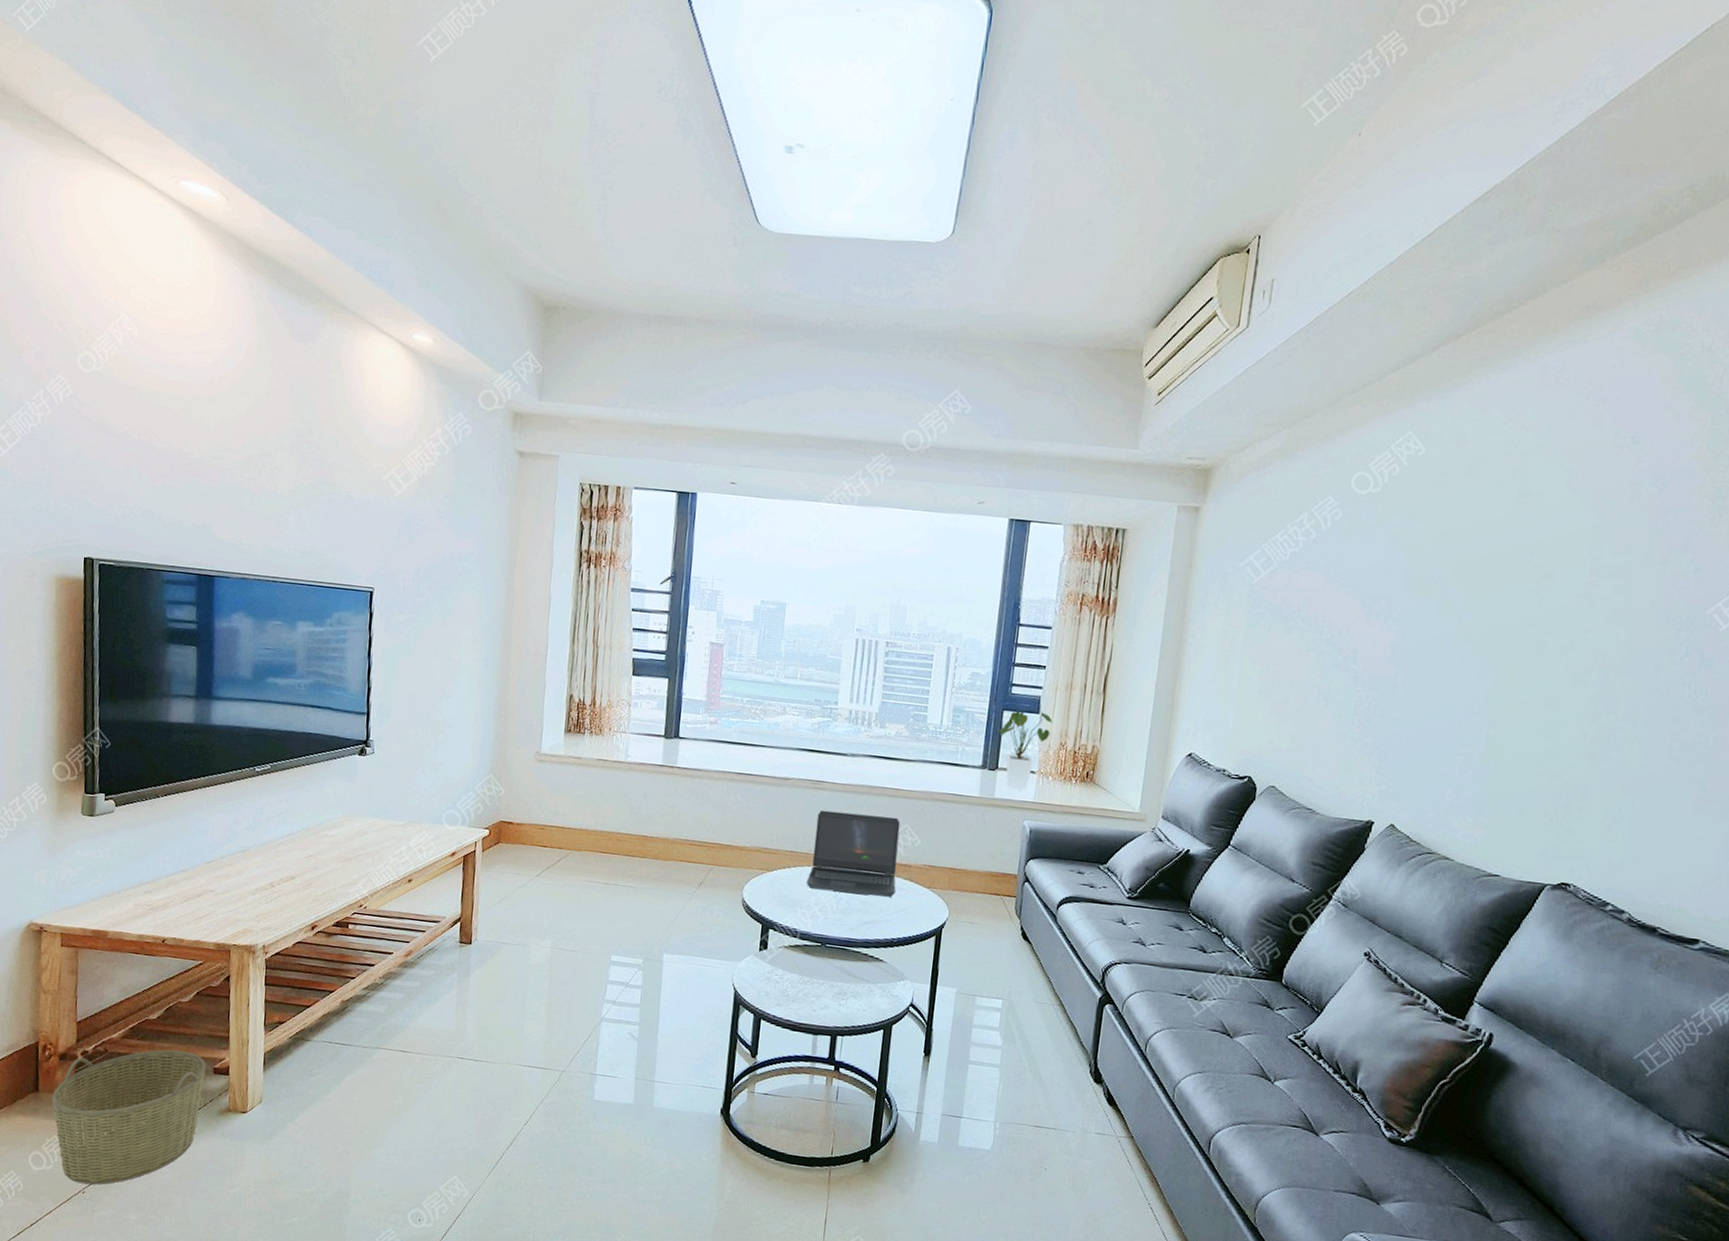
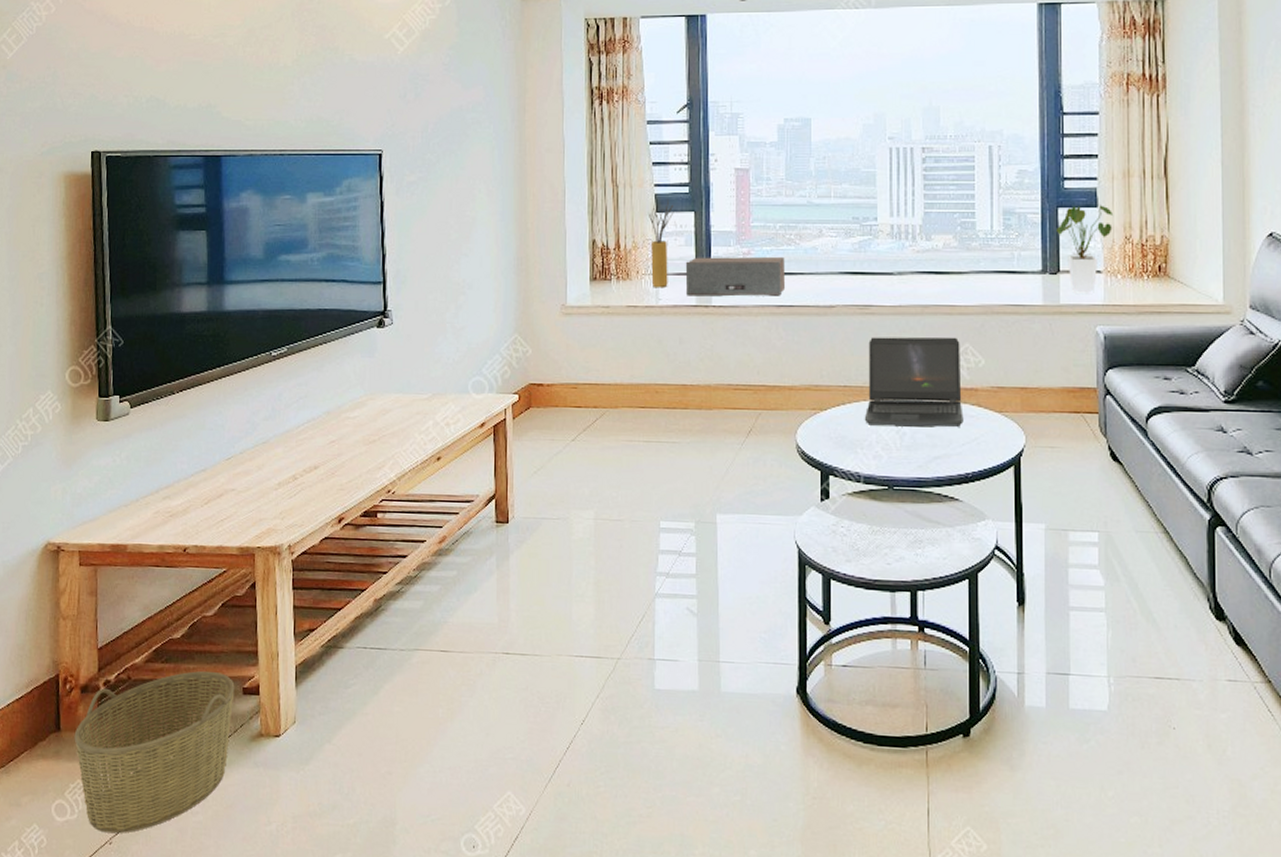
vase: none [622,665,649,746] -> present [649,200,673,288]
speaker: none [654,720,749,765] -> present [685,256,786,297]

